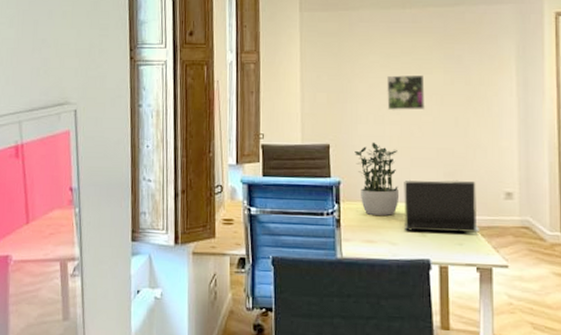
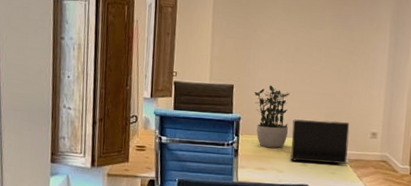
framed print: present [387,74,425,110] -> none [284,28,317,60]

